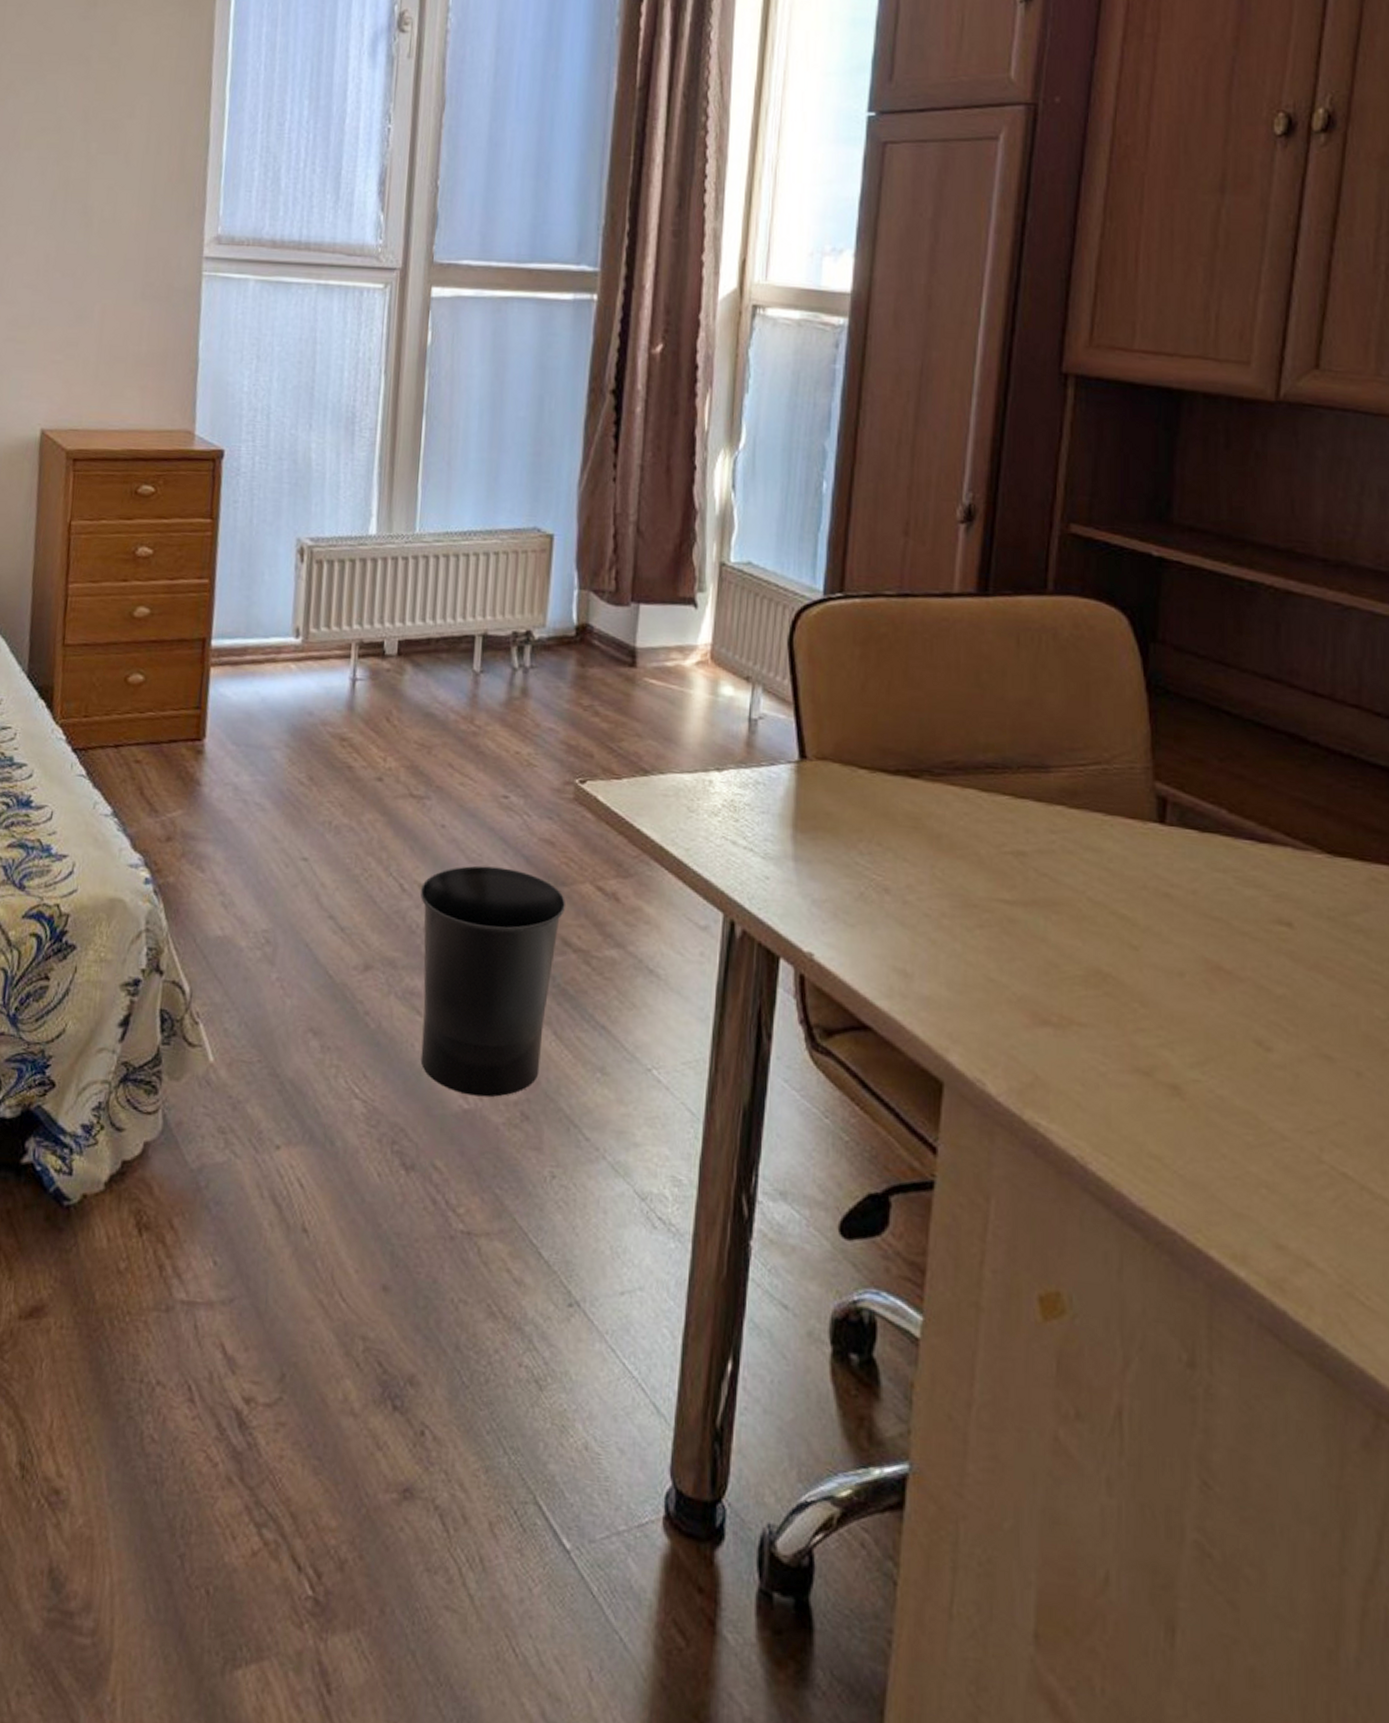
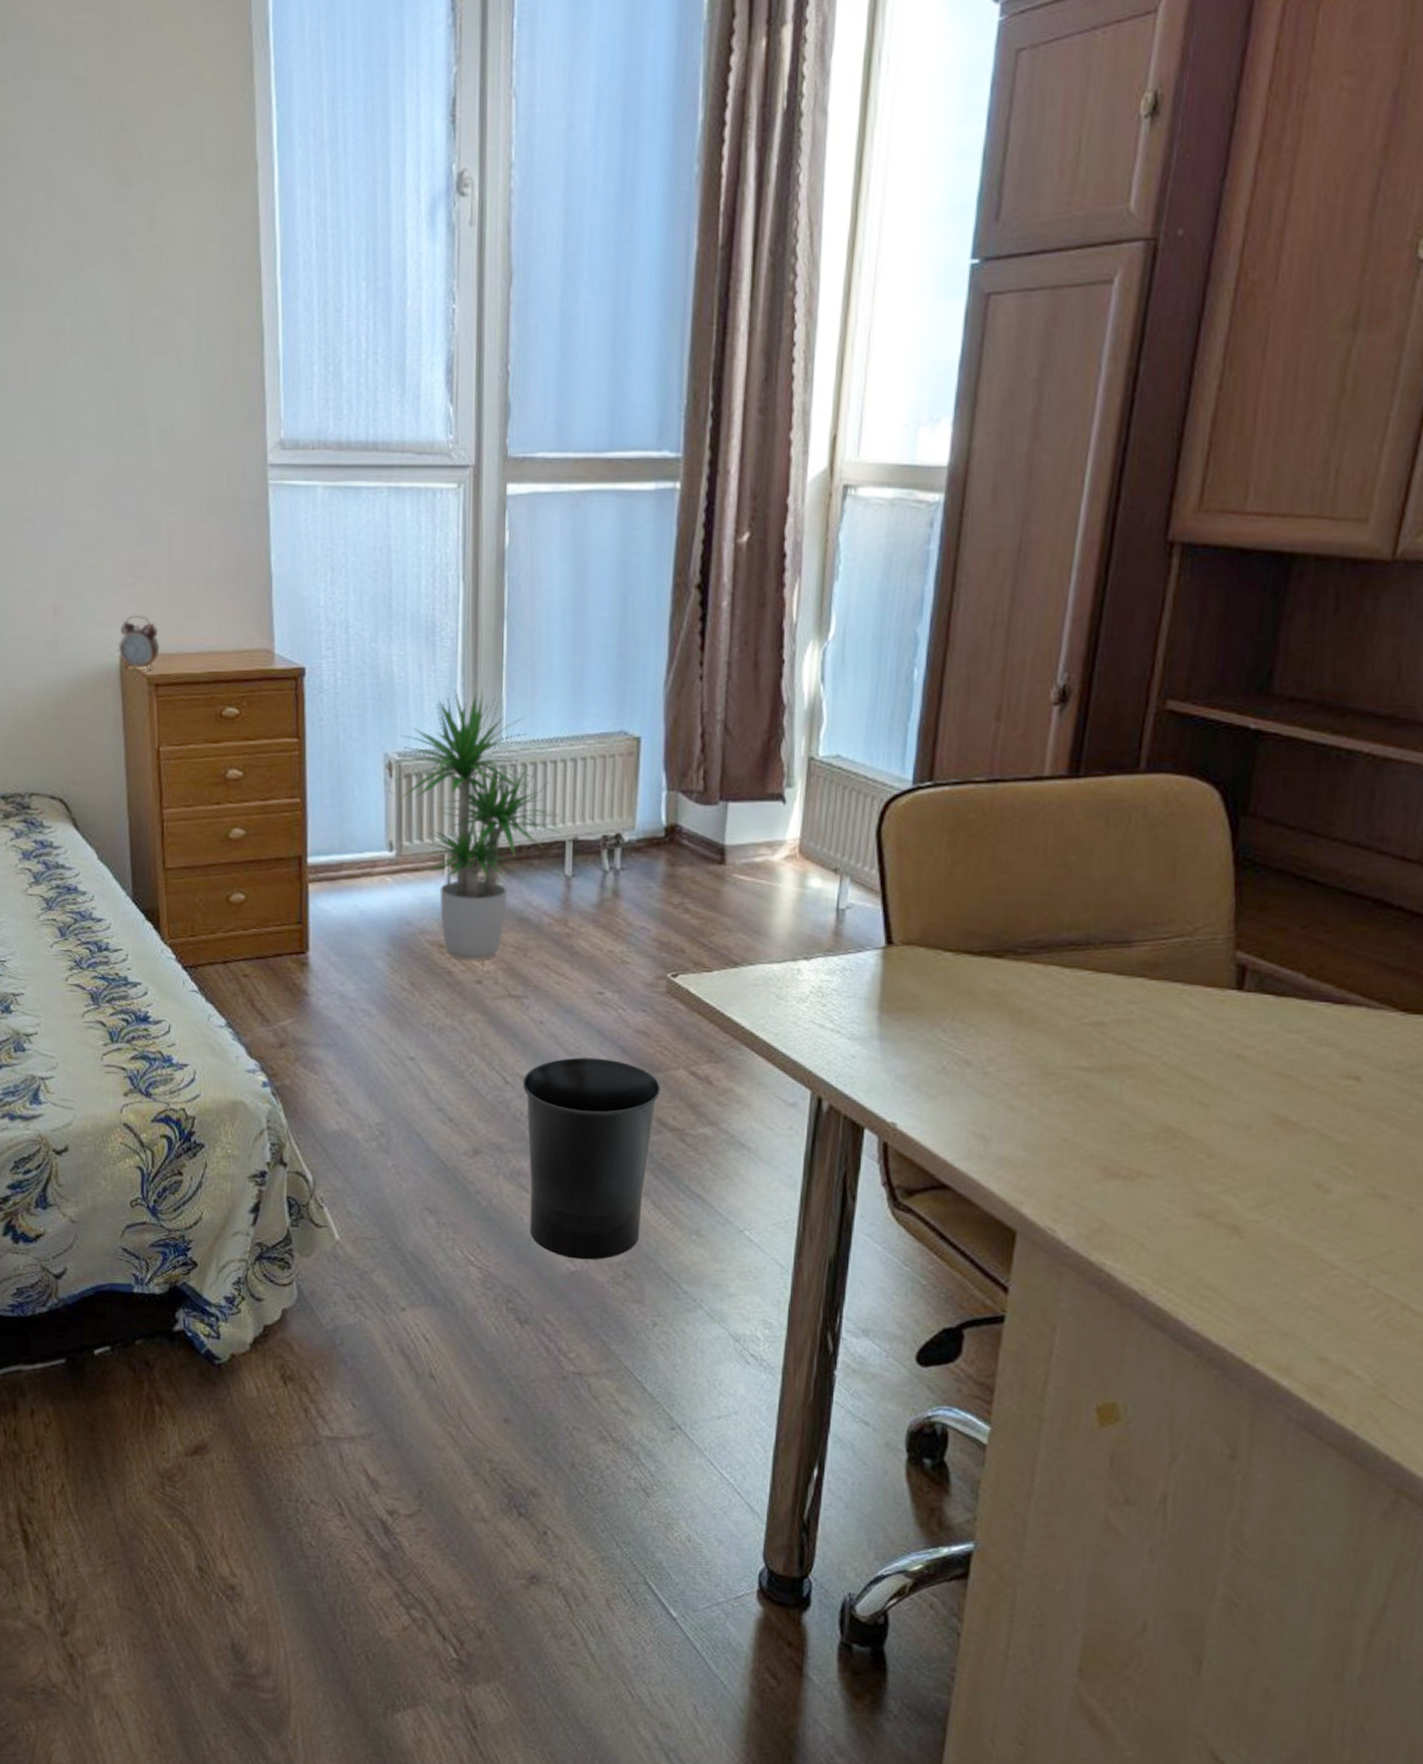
alarm clock: none [40,391,82,445] -> present [118,615,160,670]
potted plant: none [305,478,472,756] -> present [394,689,562,960]

